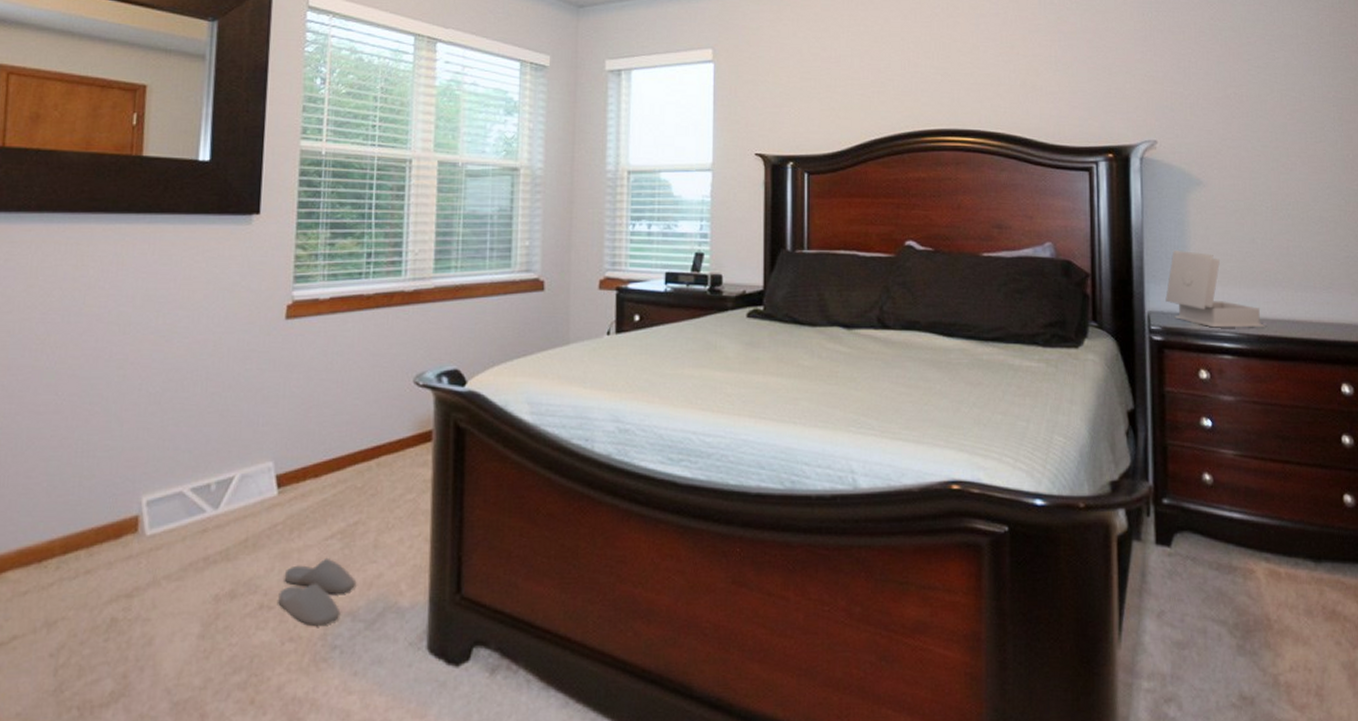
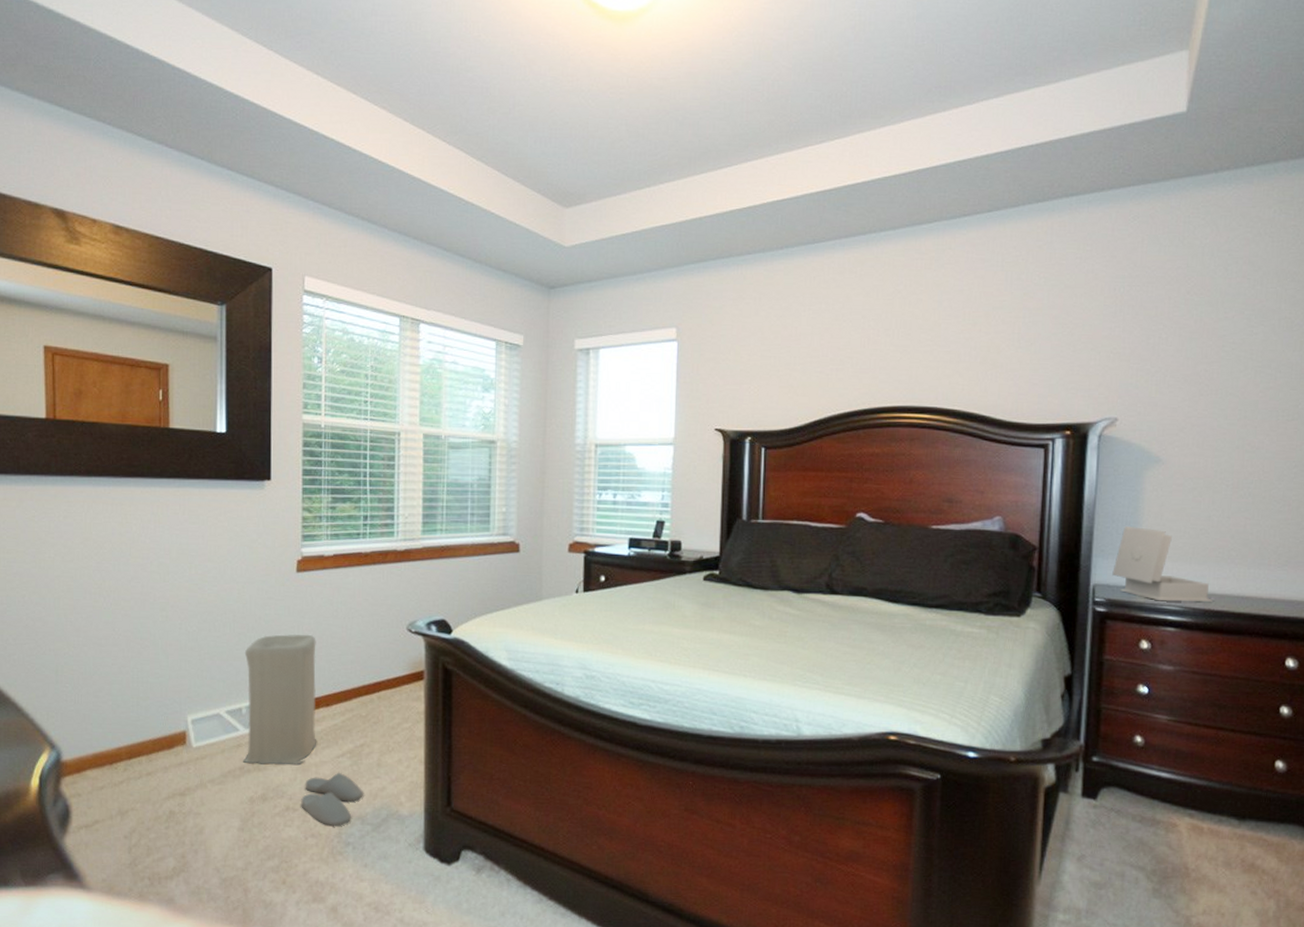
laundry basket: none [209,391,306,553] -> present [243,634,317,765]

